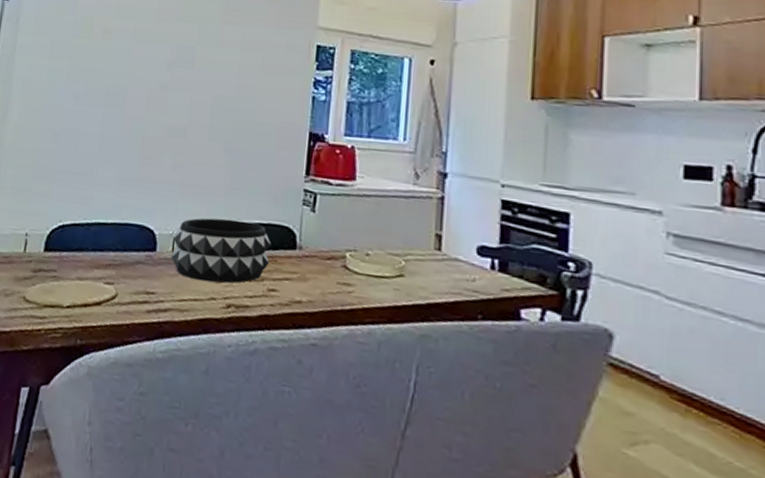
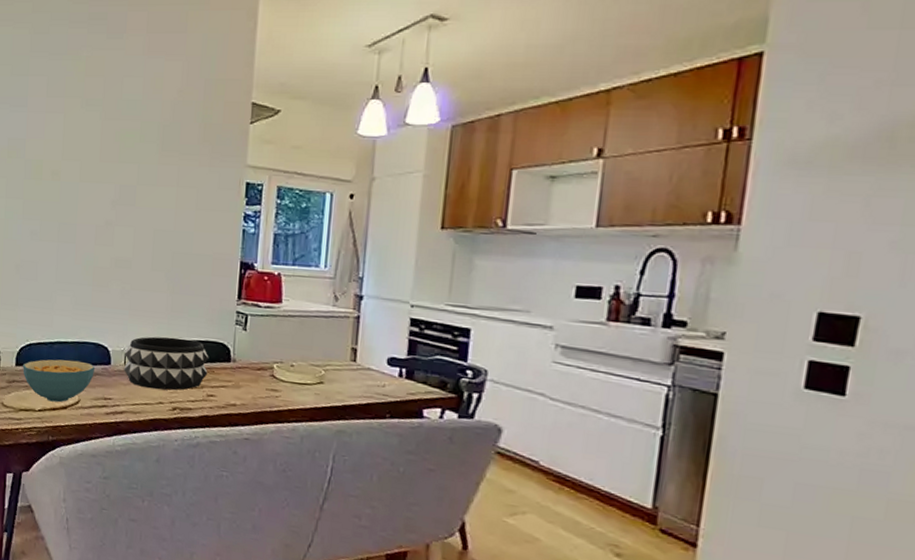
cereal bowl: none [52,244,137,297] -> present [23,359,94,403]

